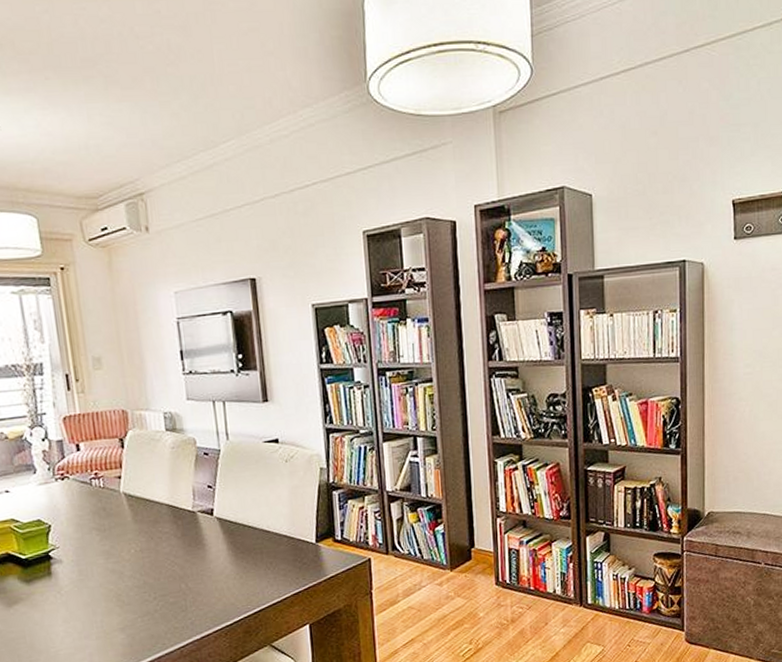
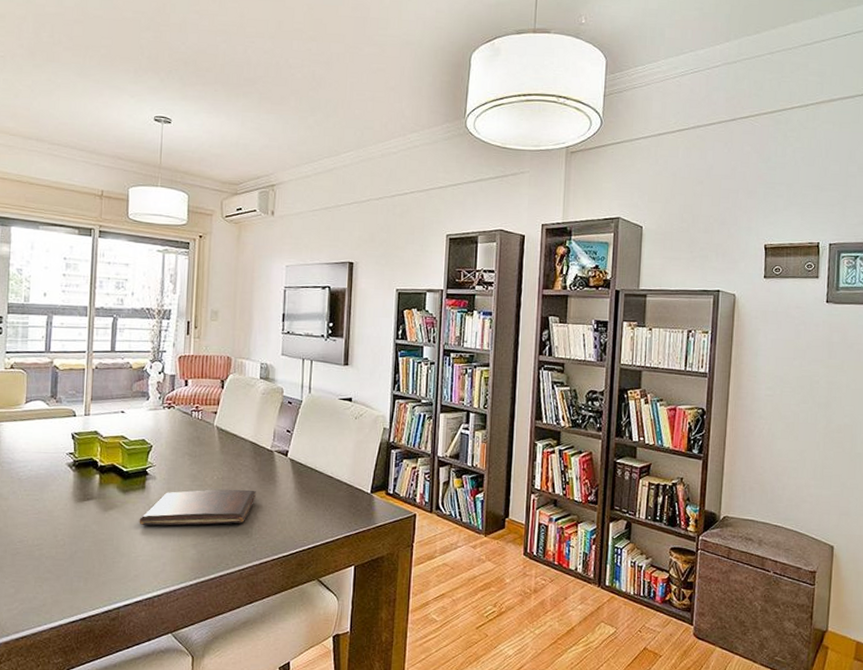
book: none [51,558,185,616] -> present [139,489,257,526]

